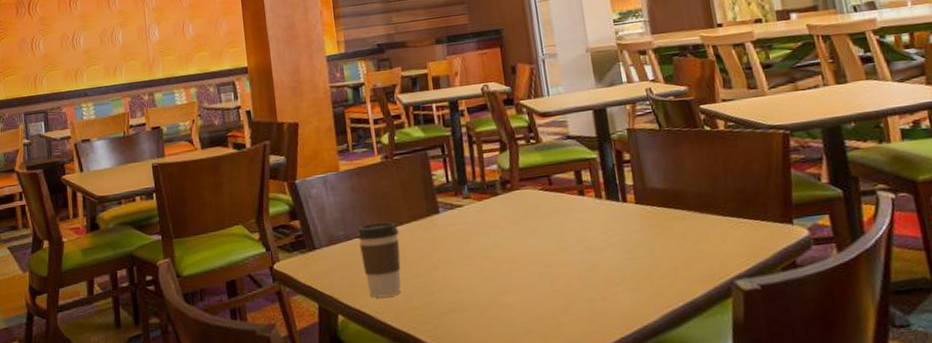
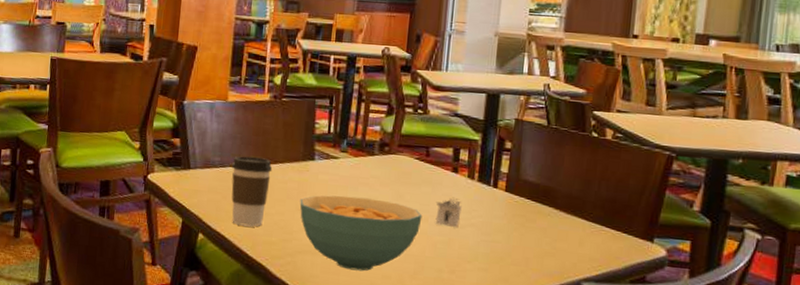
cereal bowl: none [434,239,561,320] -> present [299,195,423,271]
napkin holder: none [570,221,599,253] -> present [435,197,462,228]

